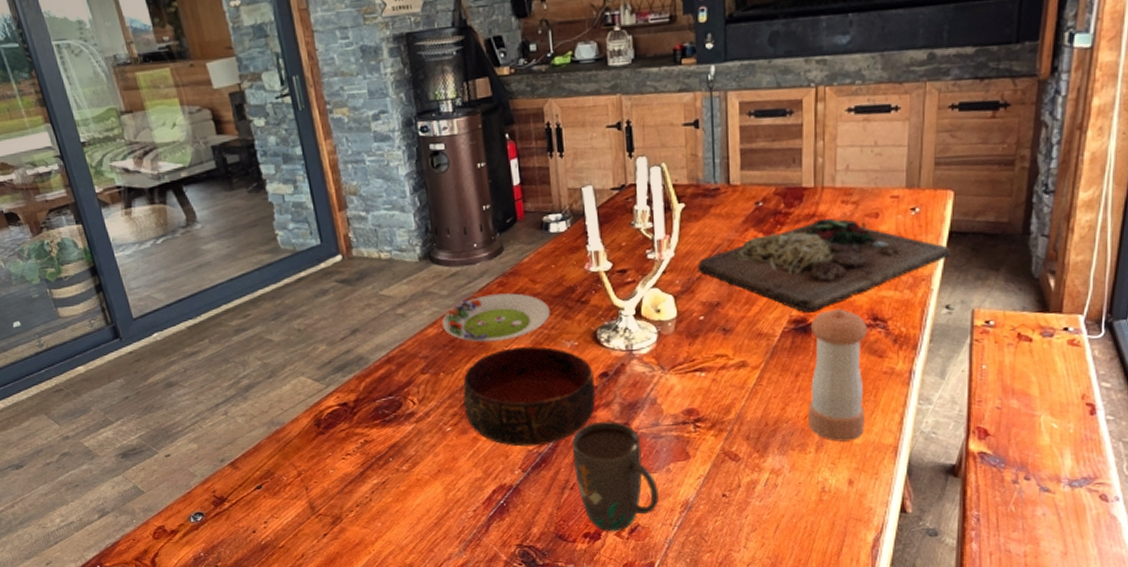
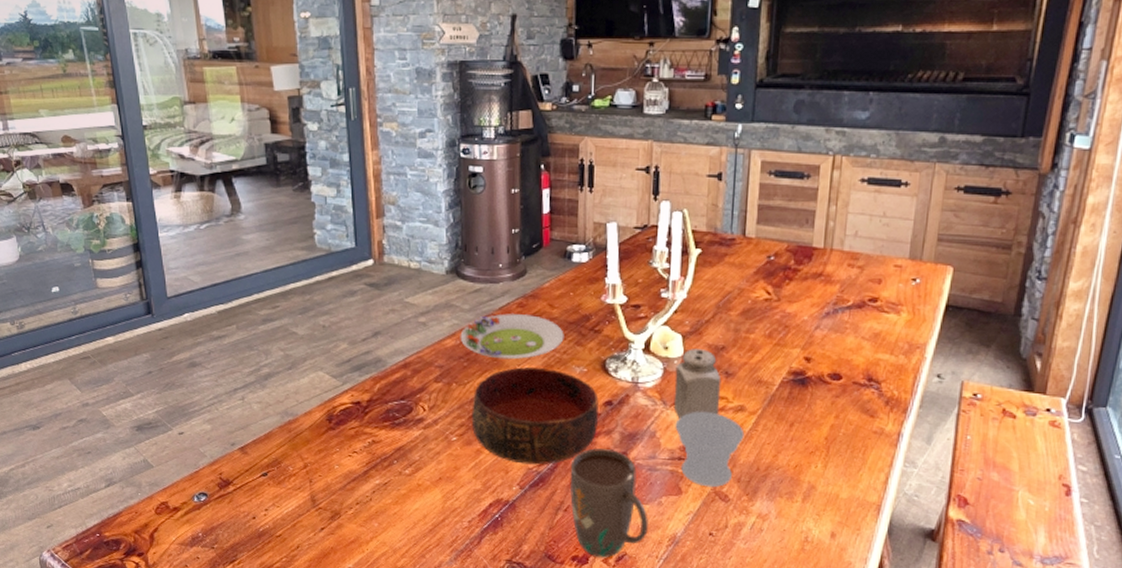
salt shaker: none [670,308,721,381] -> present [673,349,722,418]
cup: none [676,371,749,449] -> present [675,411,745,488]
cutting board: present [698,218,952,313] -> none [708,279,947,367]
pepper shaker: present [808,308,867,442] -> none [798,365,862,495]

